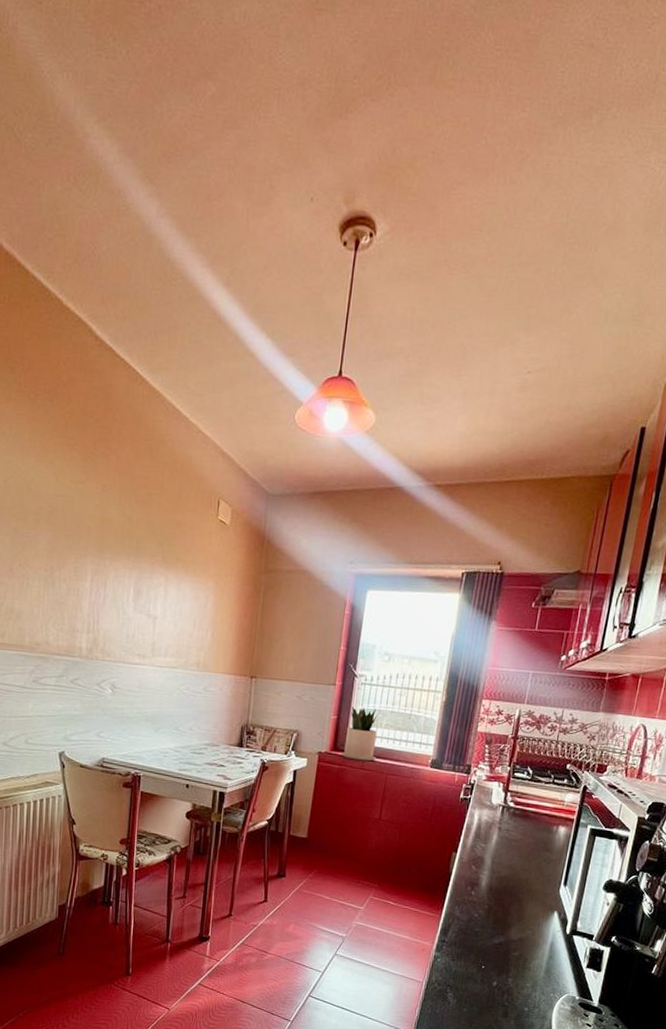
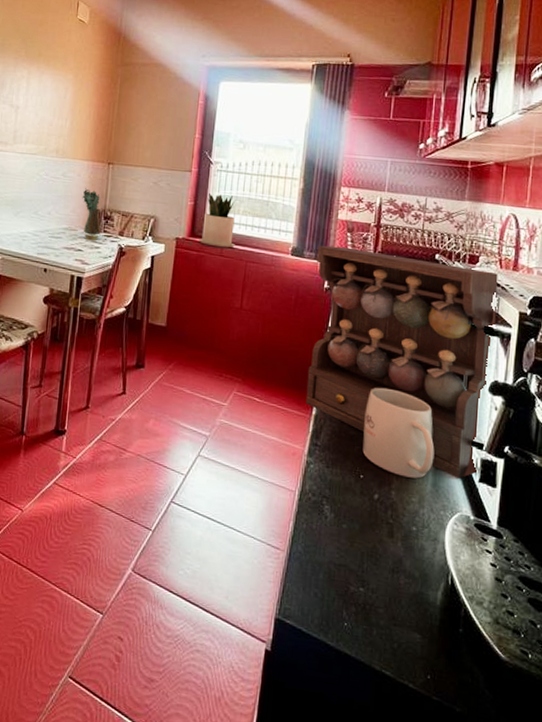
vase: none [224,703,244,757] -> present [82,188,101,241]
spice rack: none [436,757,623,966] -> present [305,245,498,479]
mug: none [485,888,552,967] -> present [362,387,435,479]

